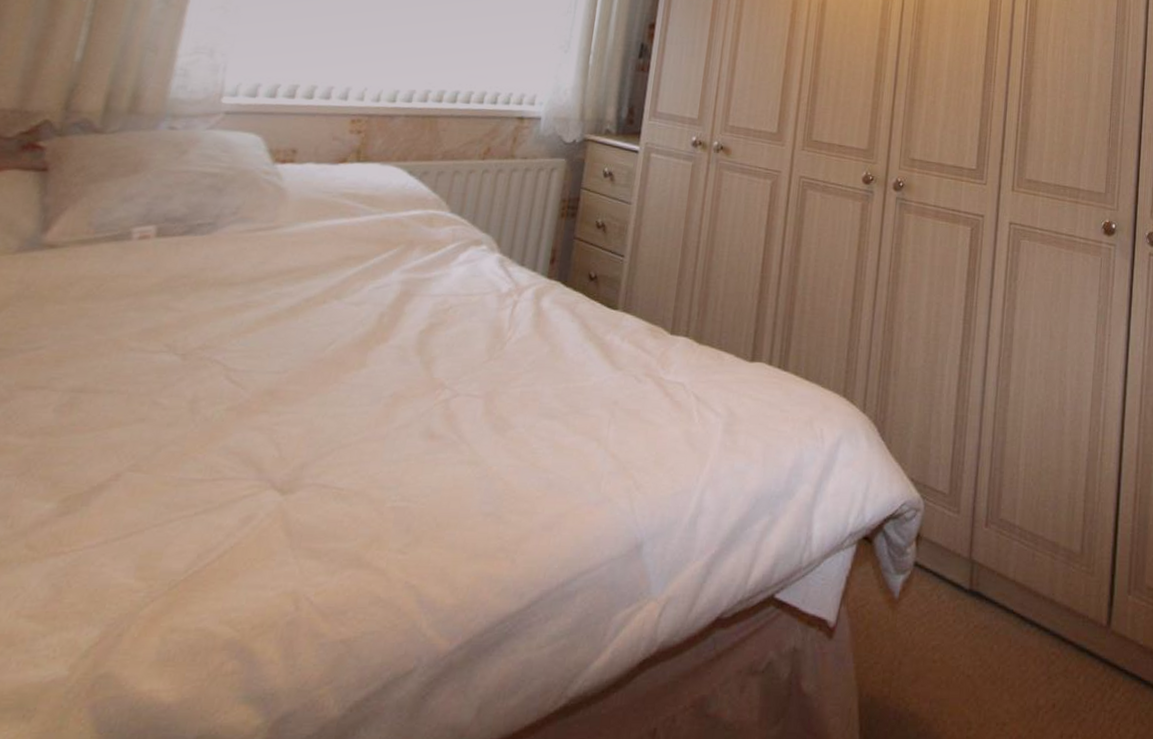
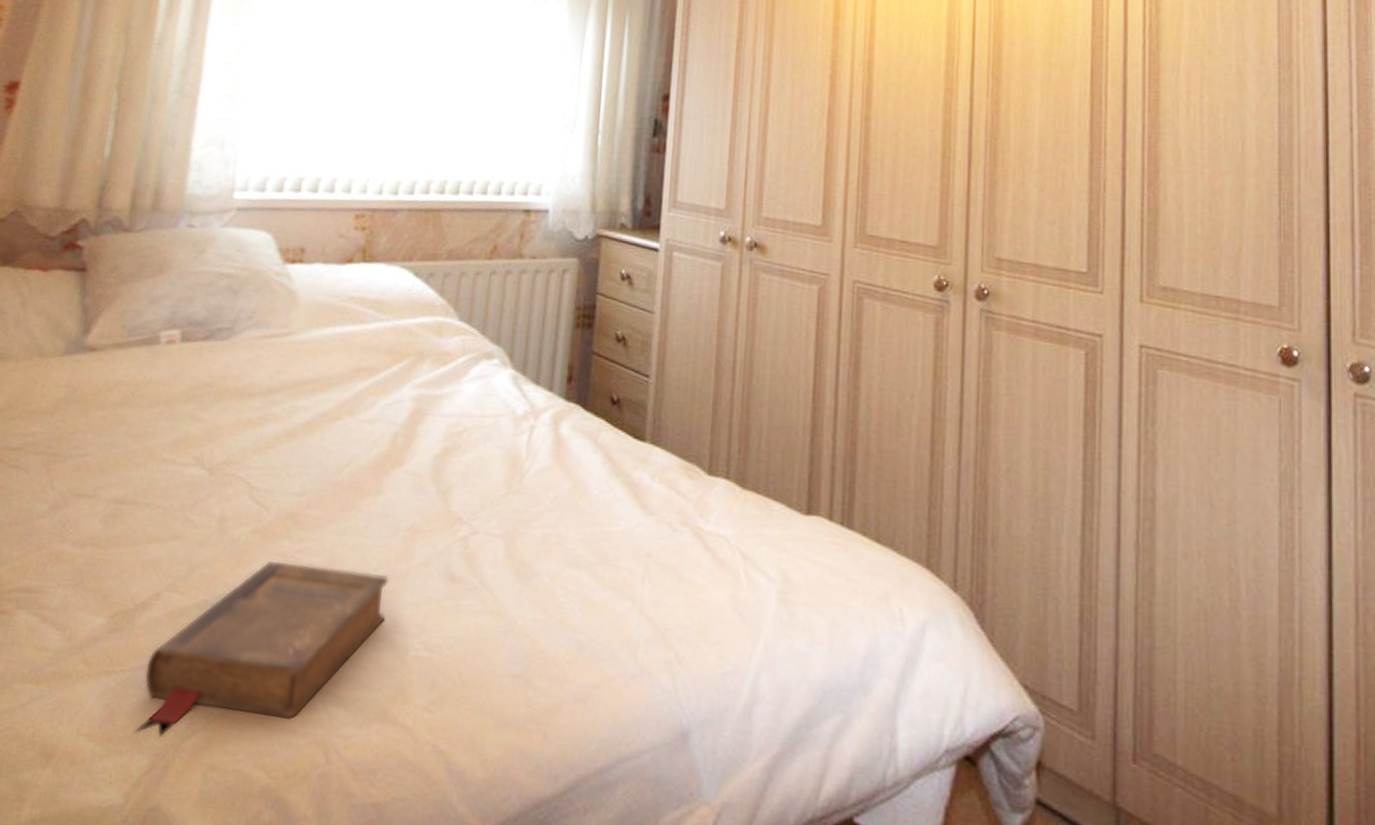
book: none [83,434,369,610] -> present [133,560,389,739]

